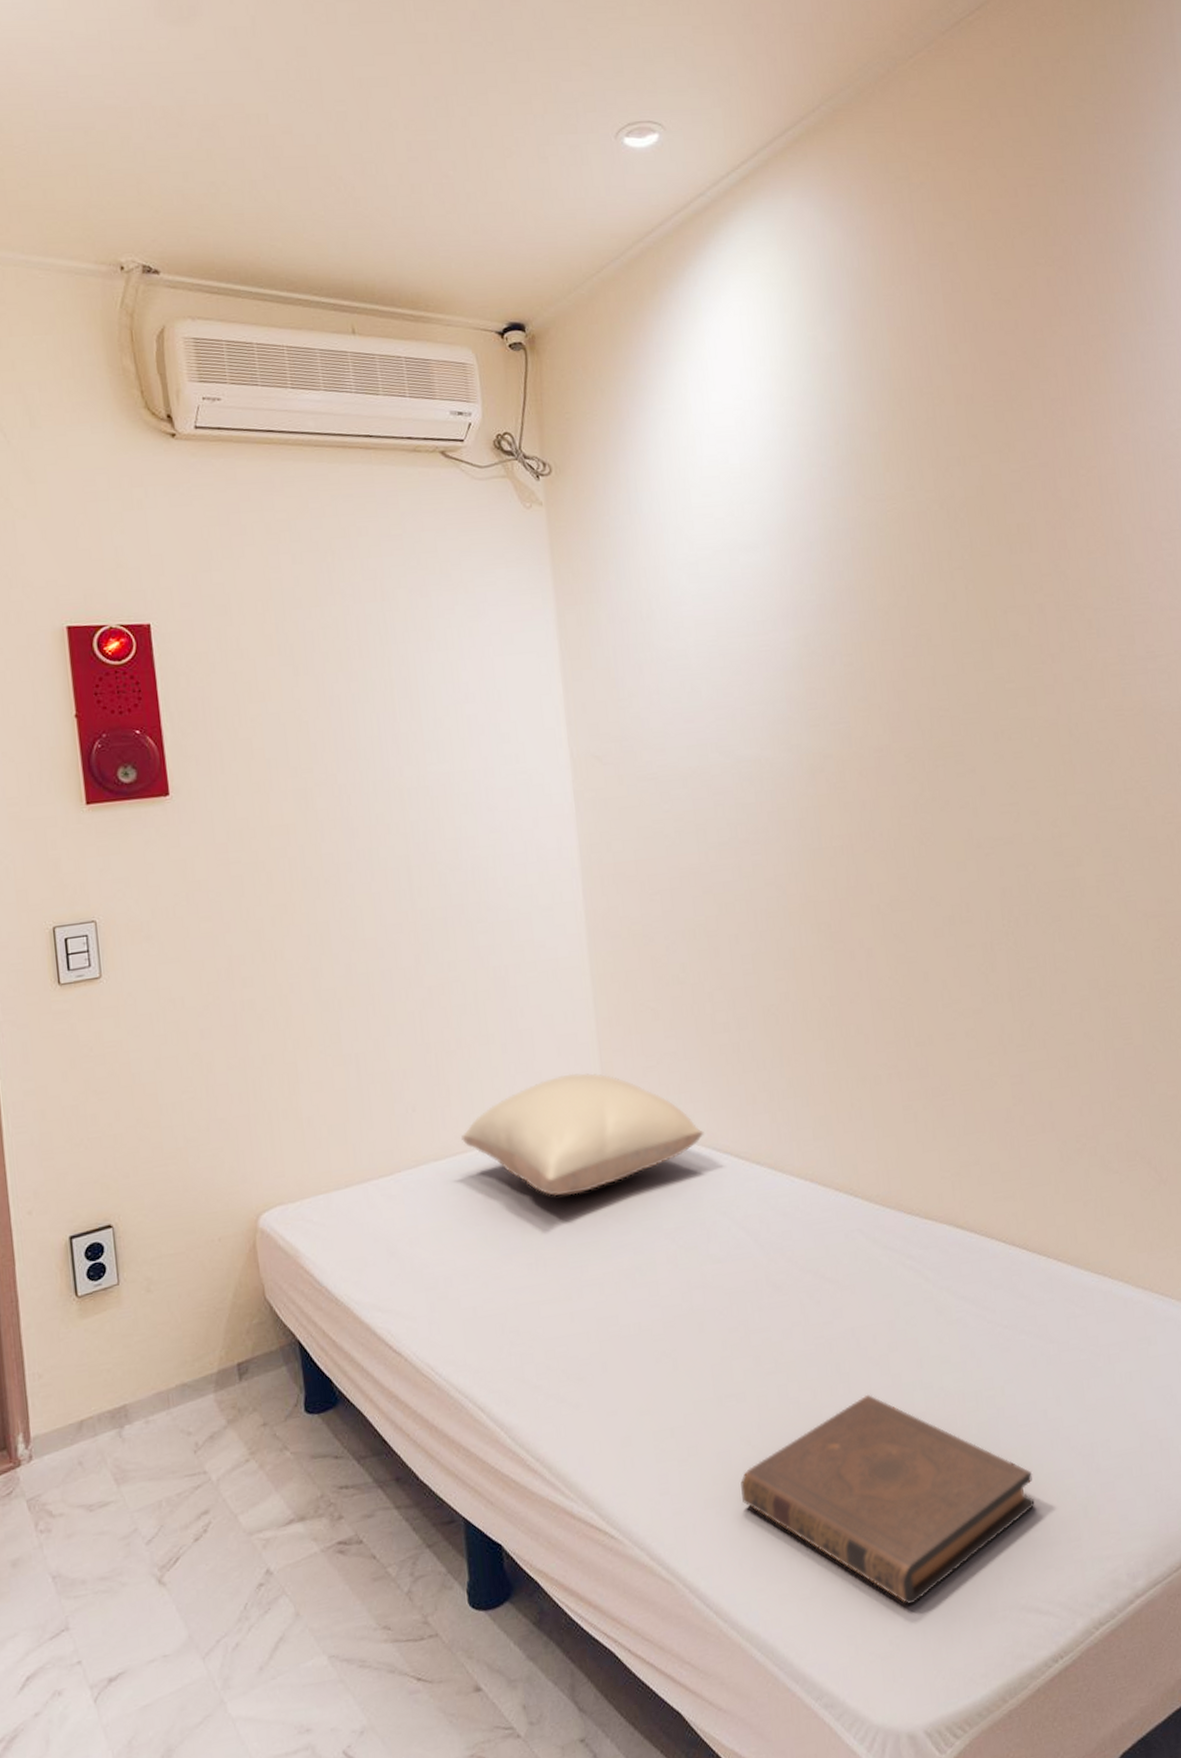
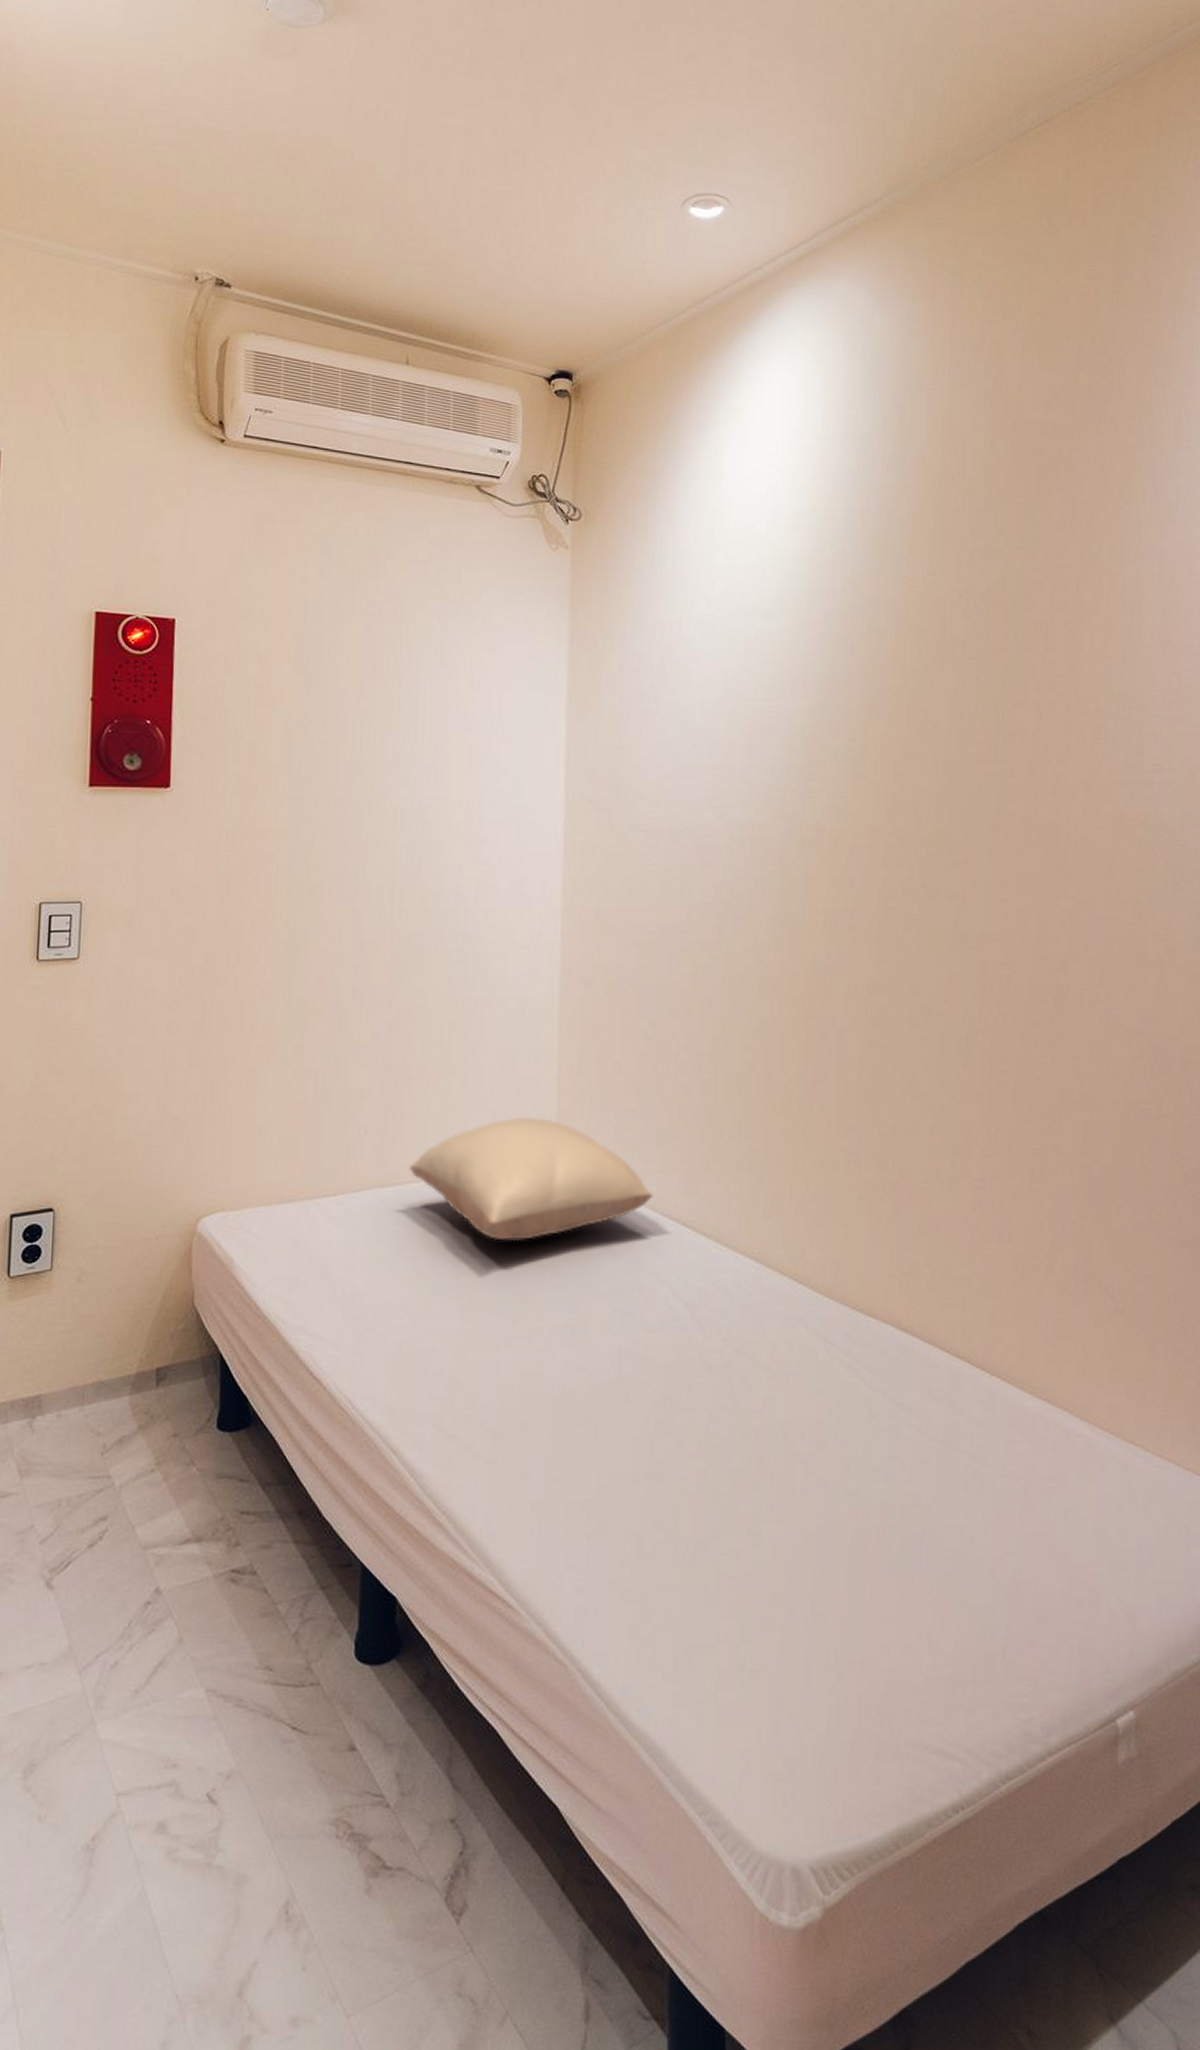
book: present [740,1394,1035,1605] -> none [648,1493,953,1727]

